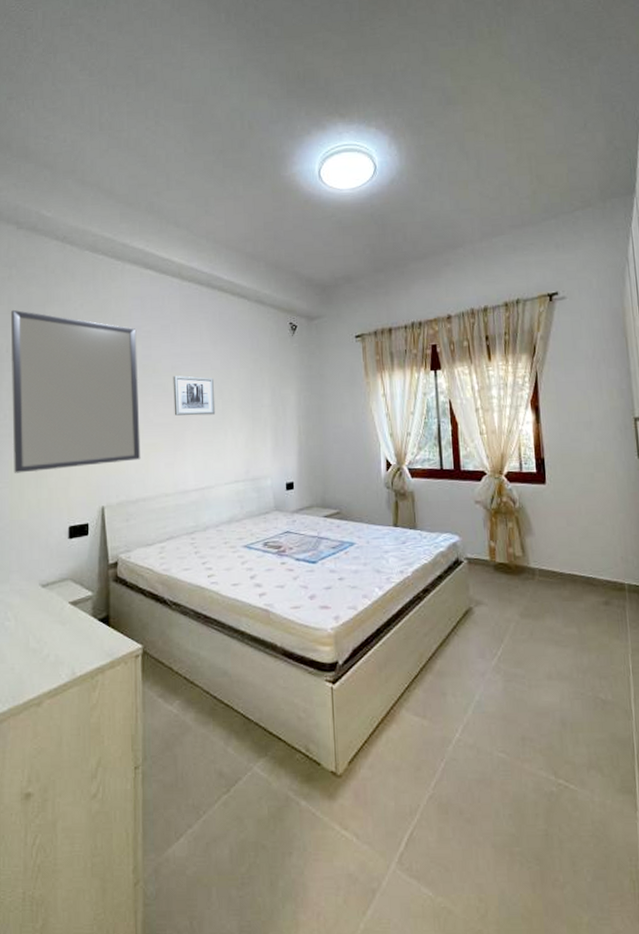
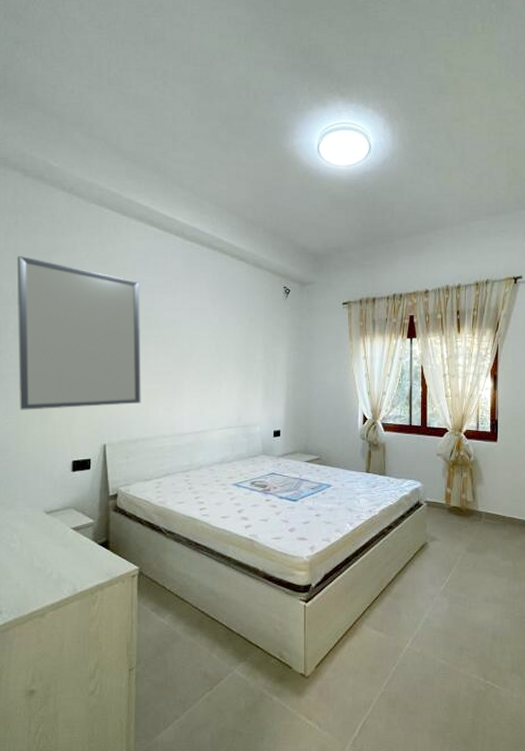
wall art: present [173,376,216,416] -> none [173,329,212,366]

